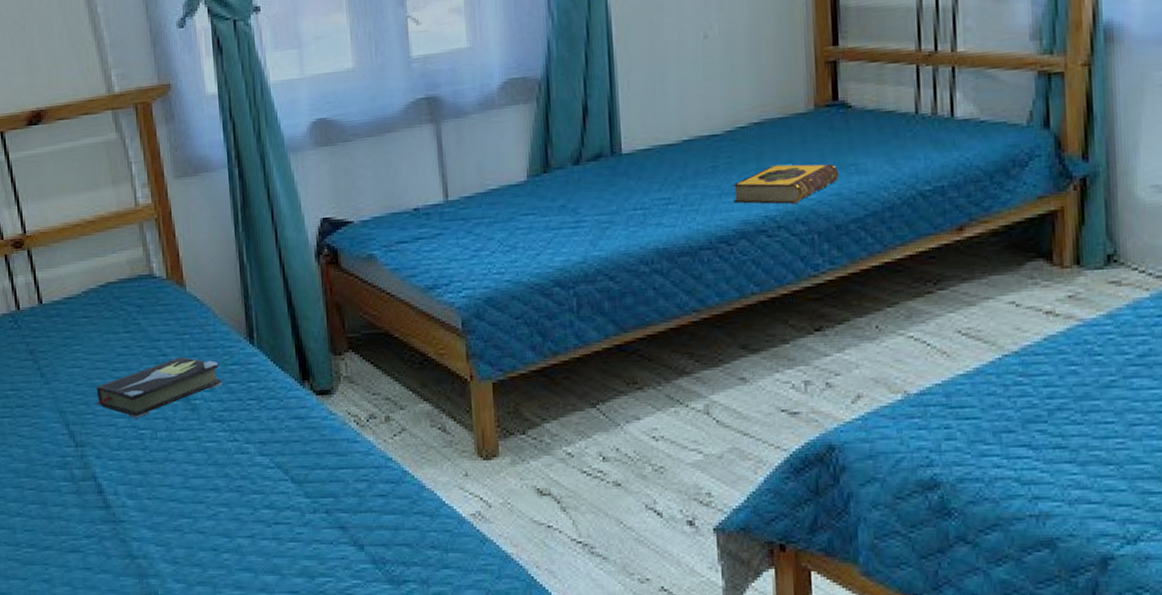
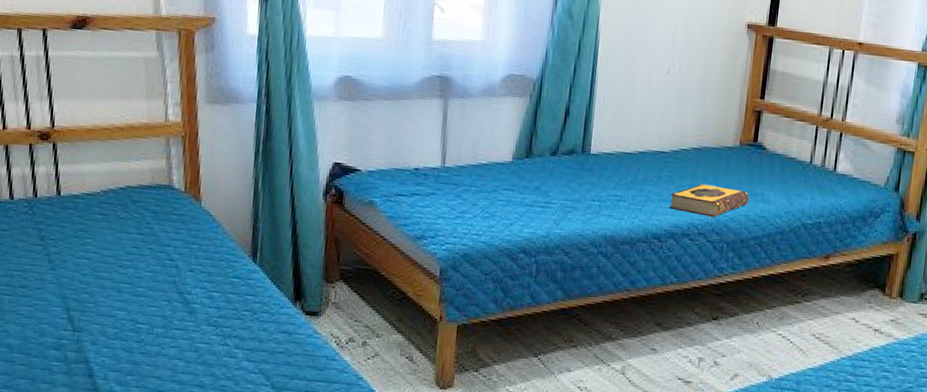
hardback book: present [94,357,222,418] -> none [97,263,222,313]

